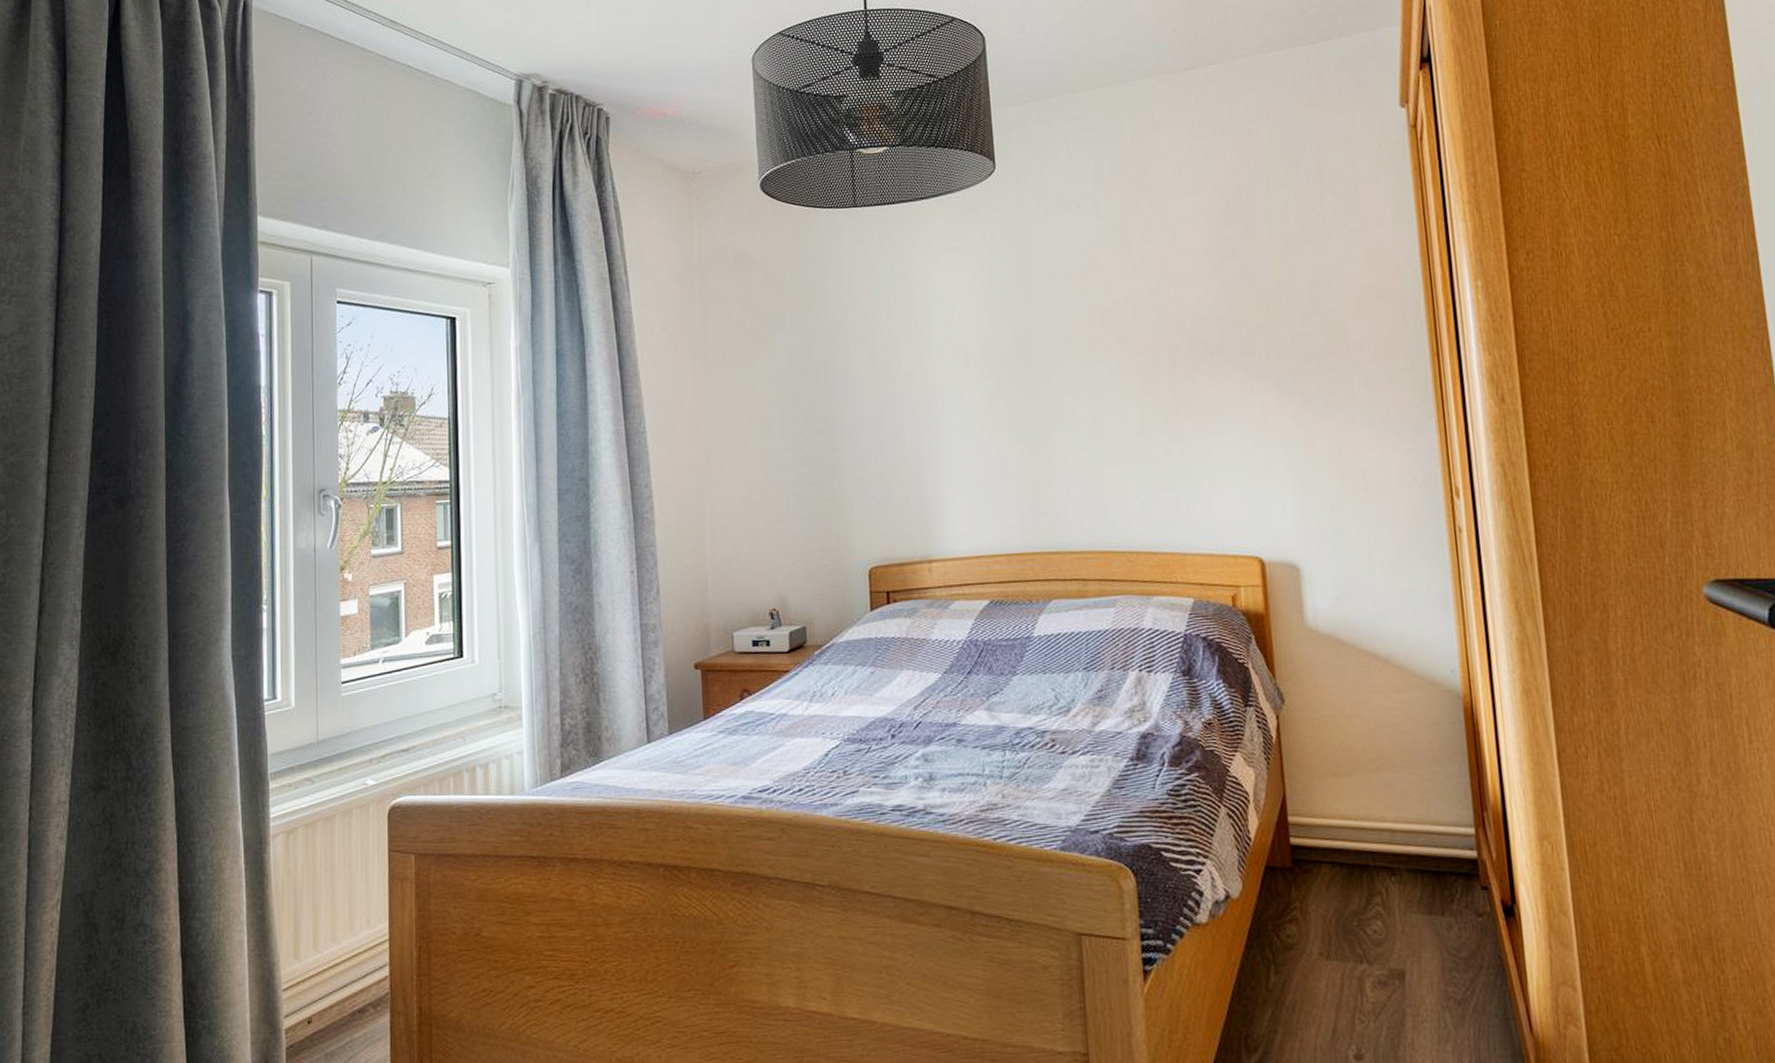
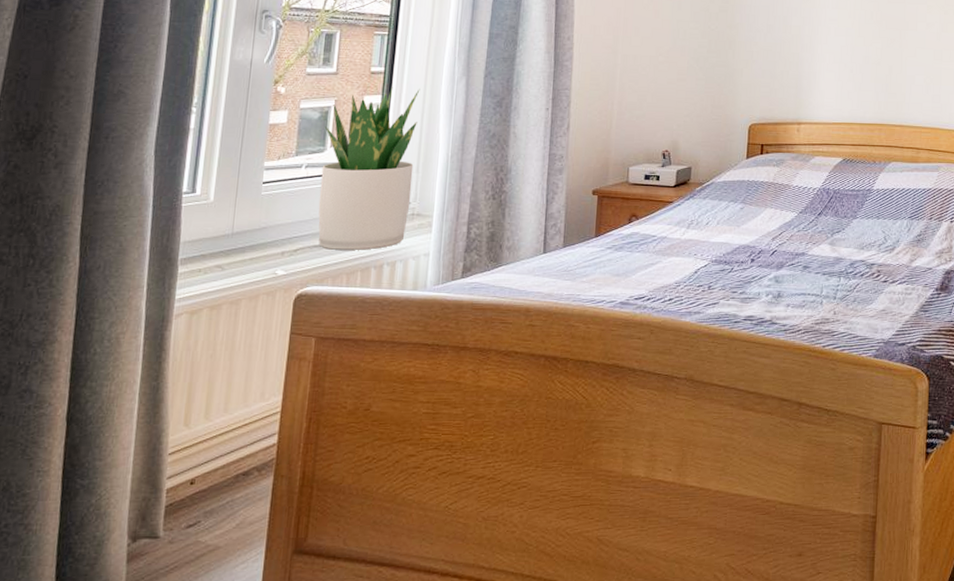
planter: none [397,560,496,753] -> present [318,87,420,250]

